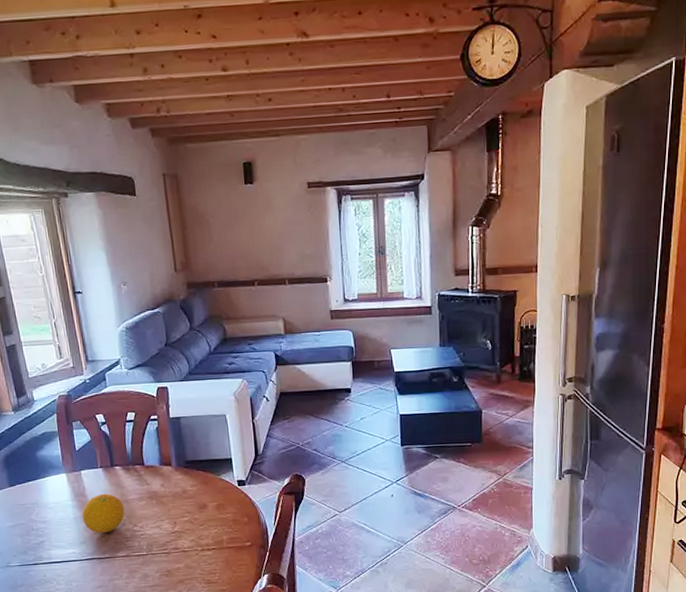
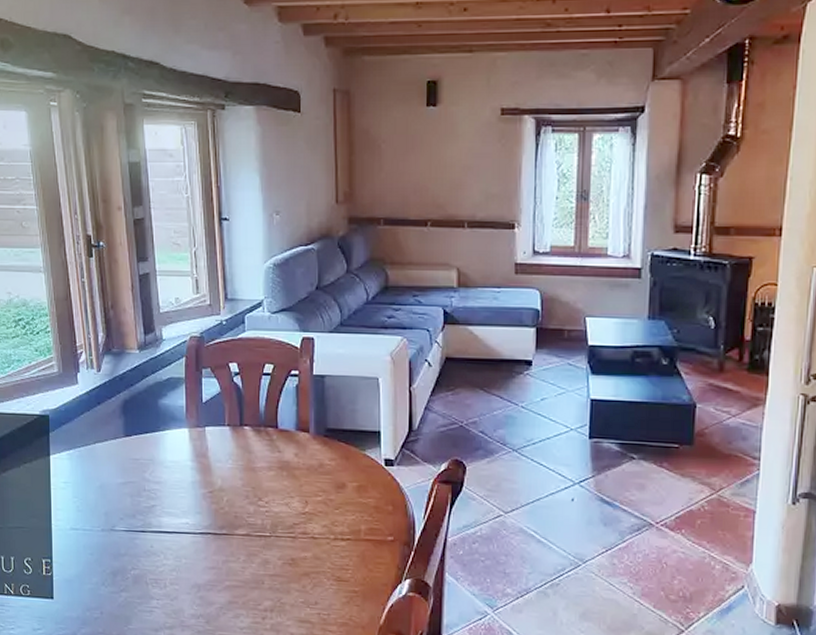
fruit: present [82,493,125,534] -> none [201,457,250,505]

